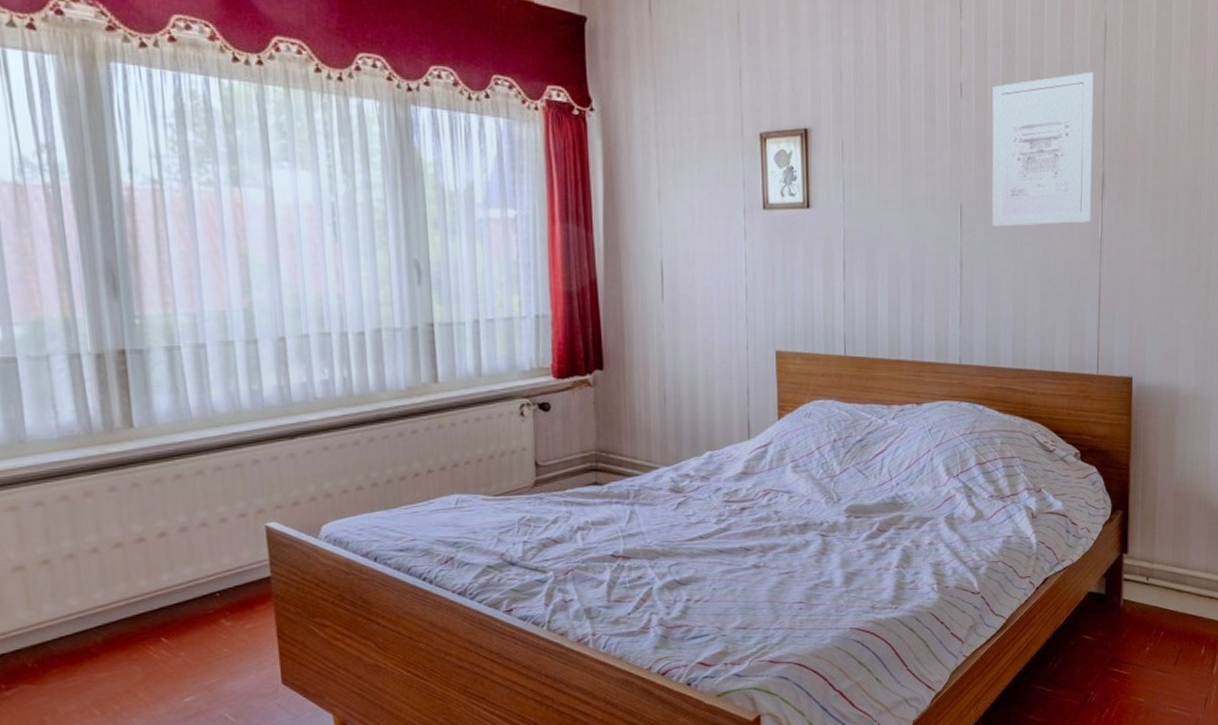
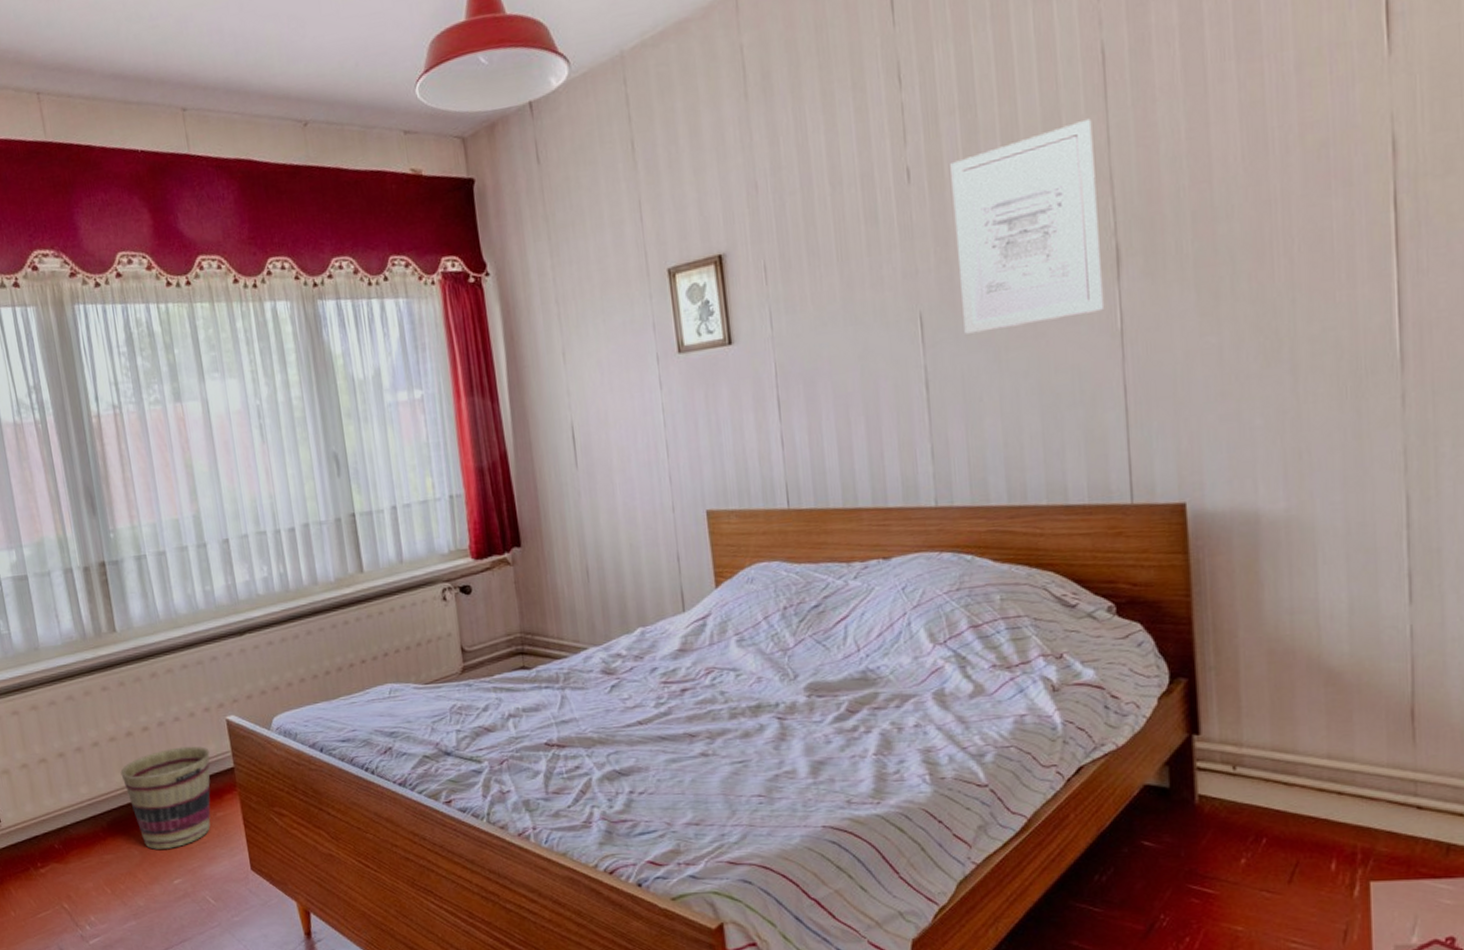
basket: none [125,553,243,666] -> present [120,746,211,850]

